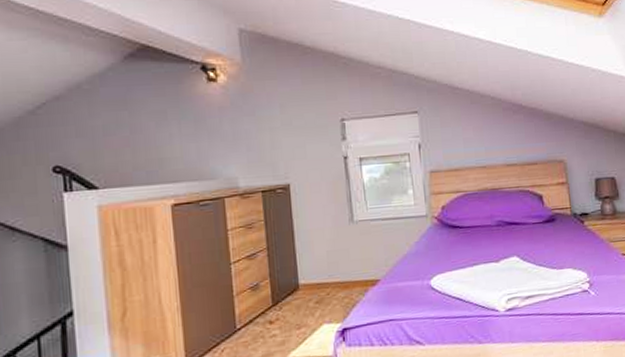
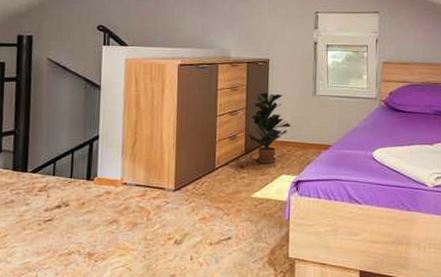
potted plant: none [273,226,327,314] -> present [247,93,291,163]

